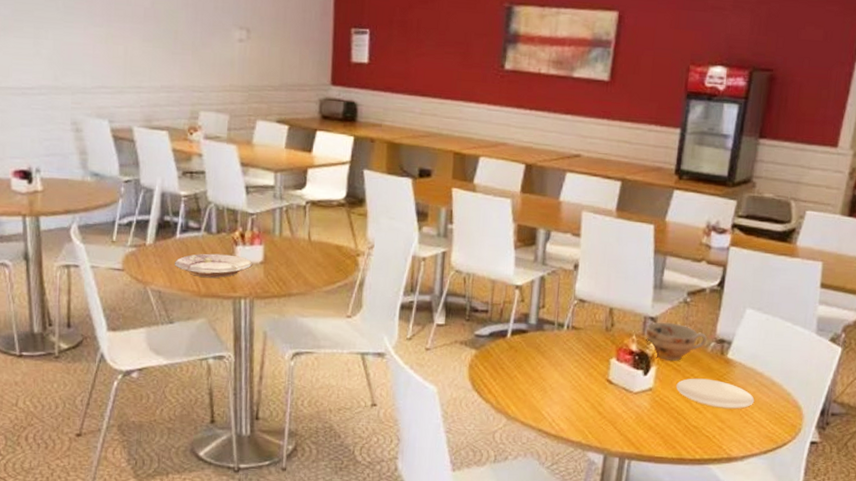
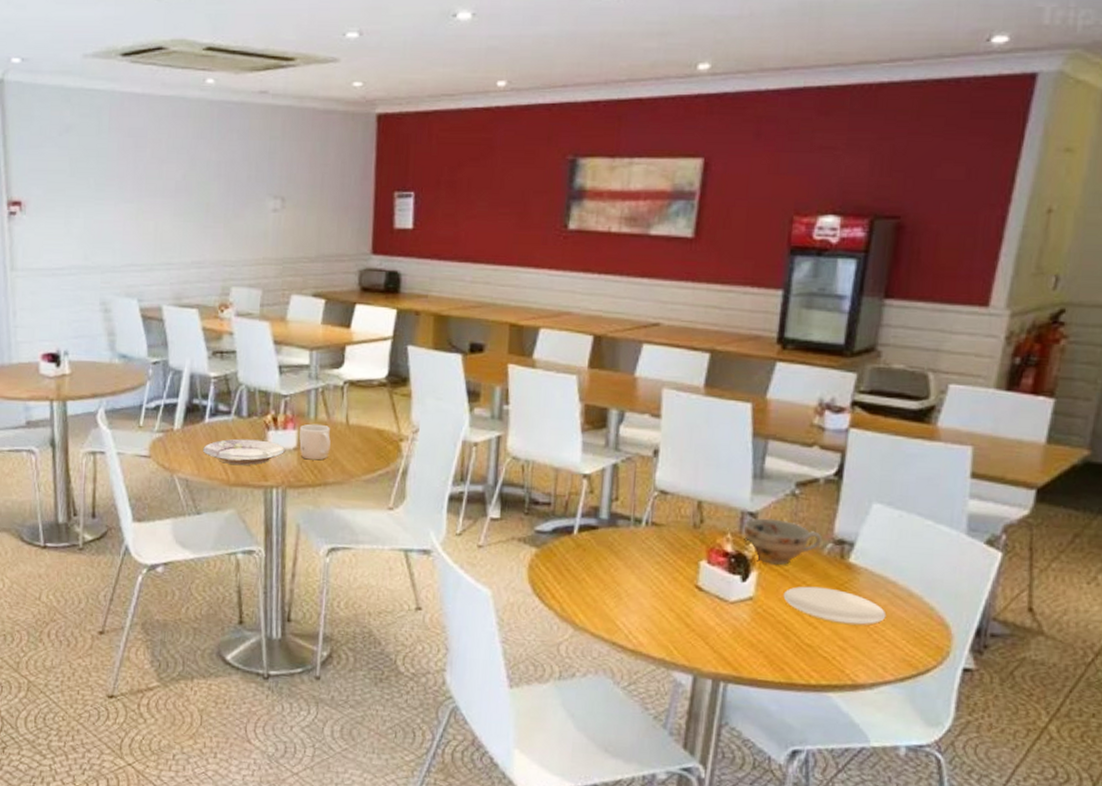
mug: none [265,240,294,274] -> present [299,423,331,461]

